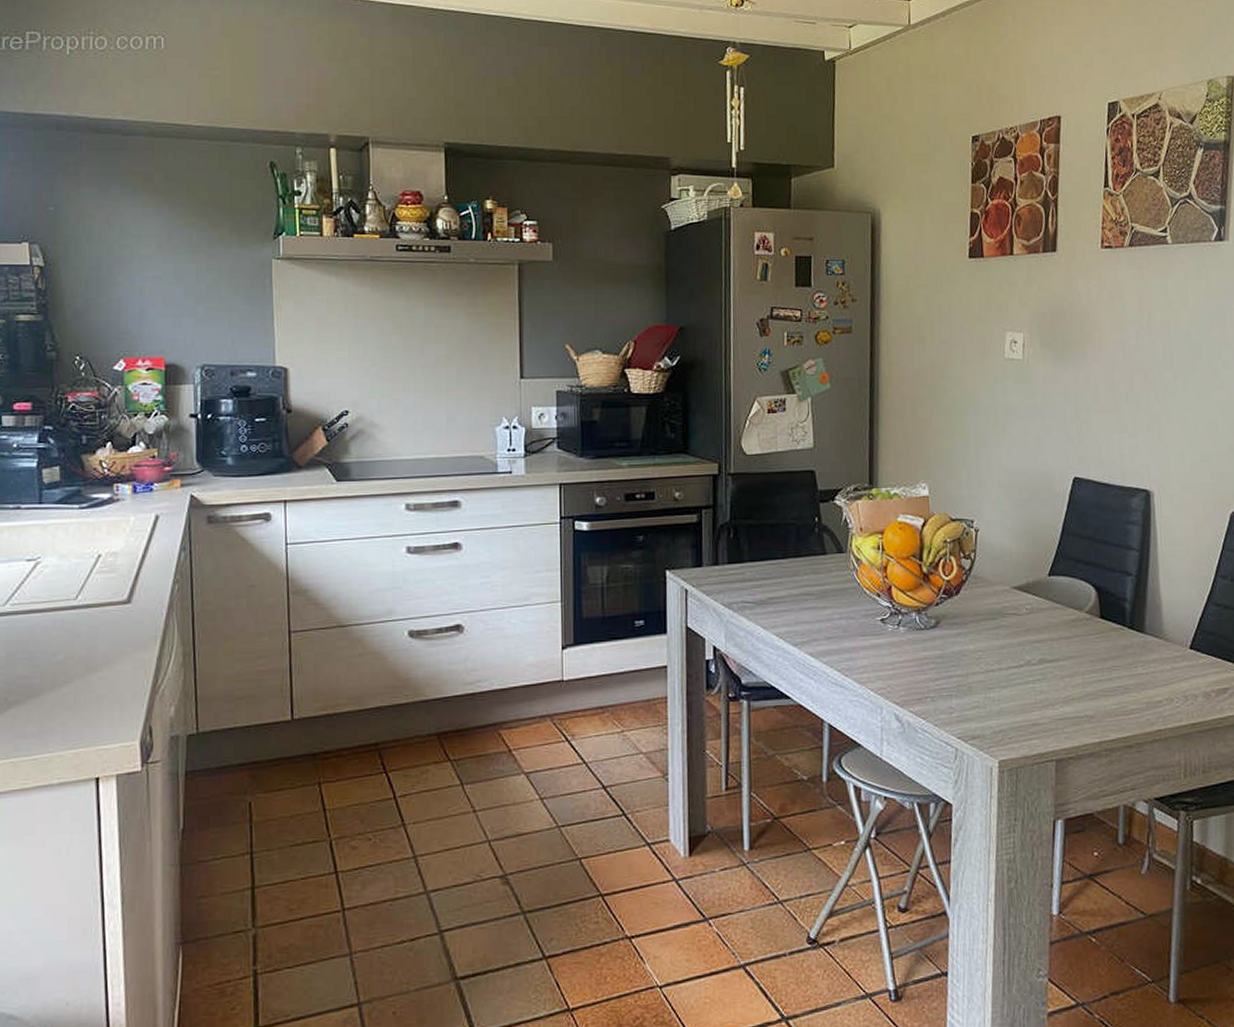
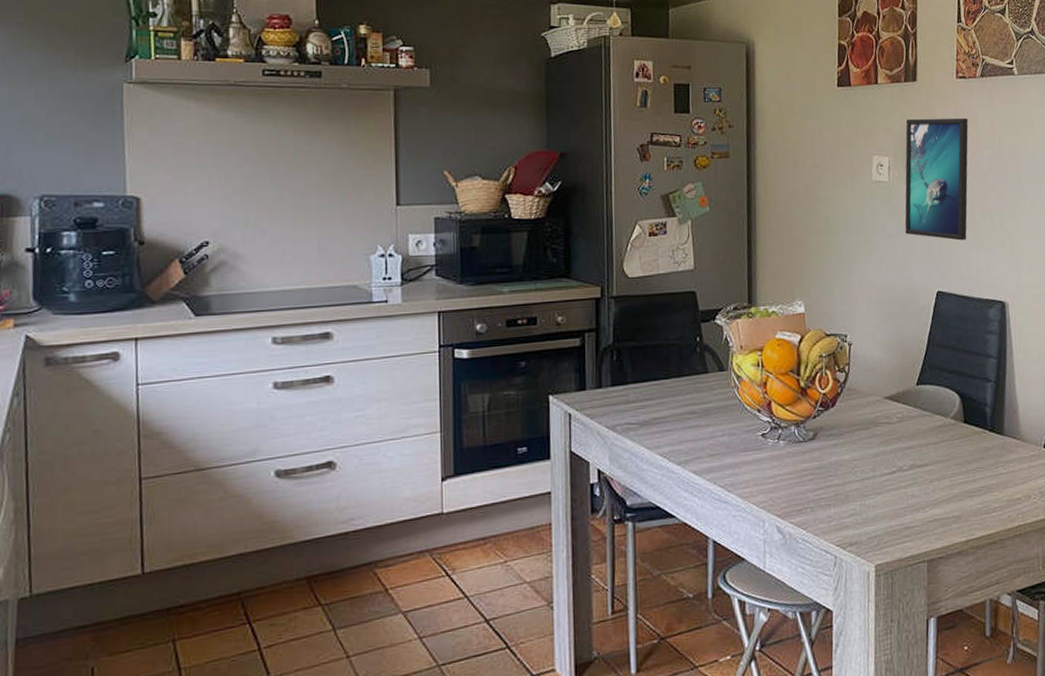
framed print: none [1039,291,1114,424] -> present [905,117,969,241]

